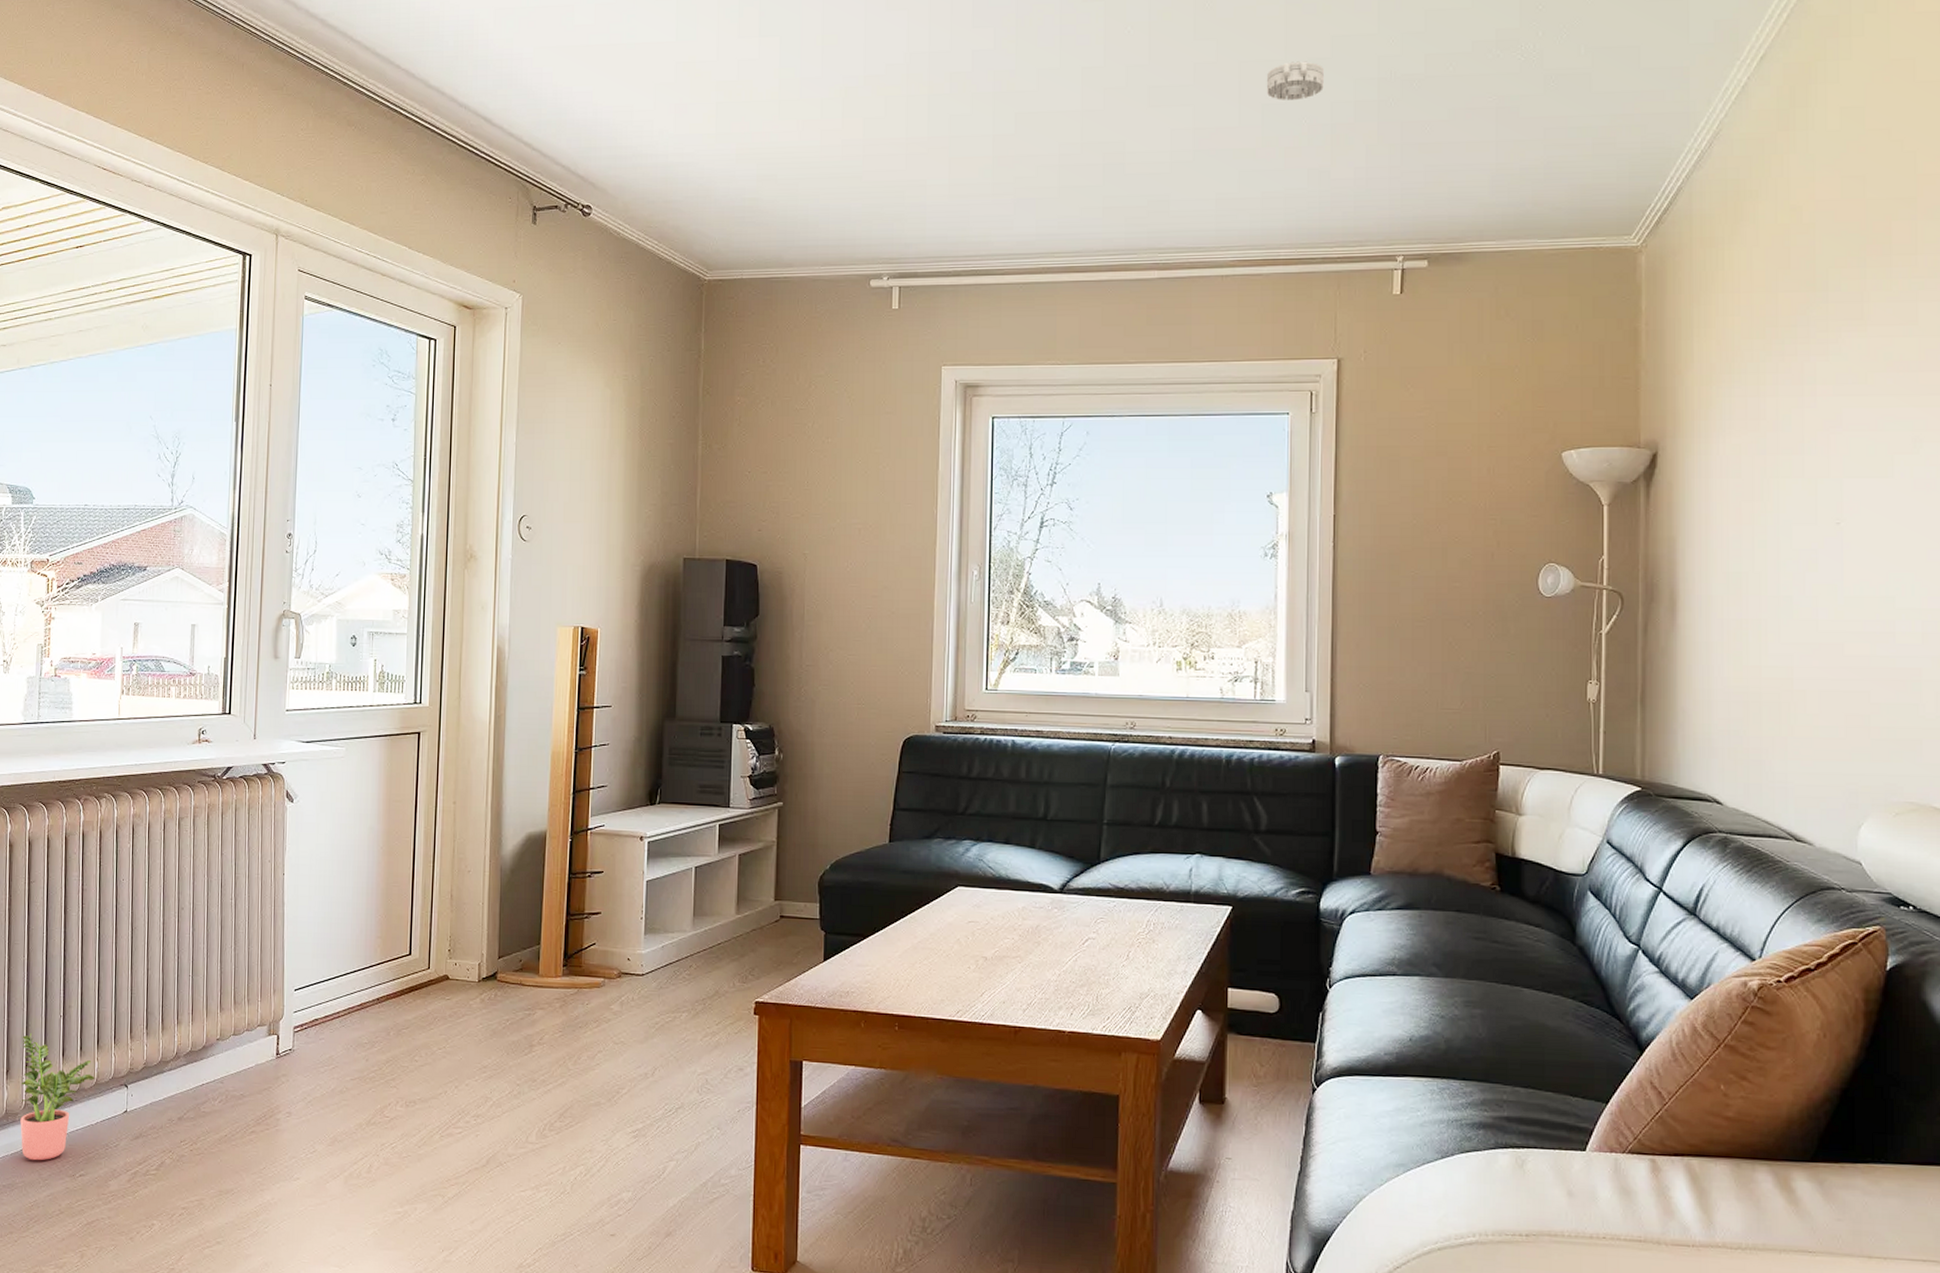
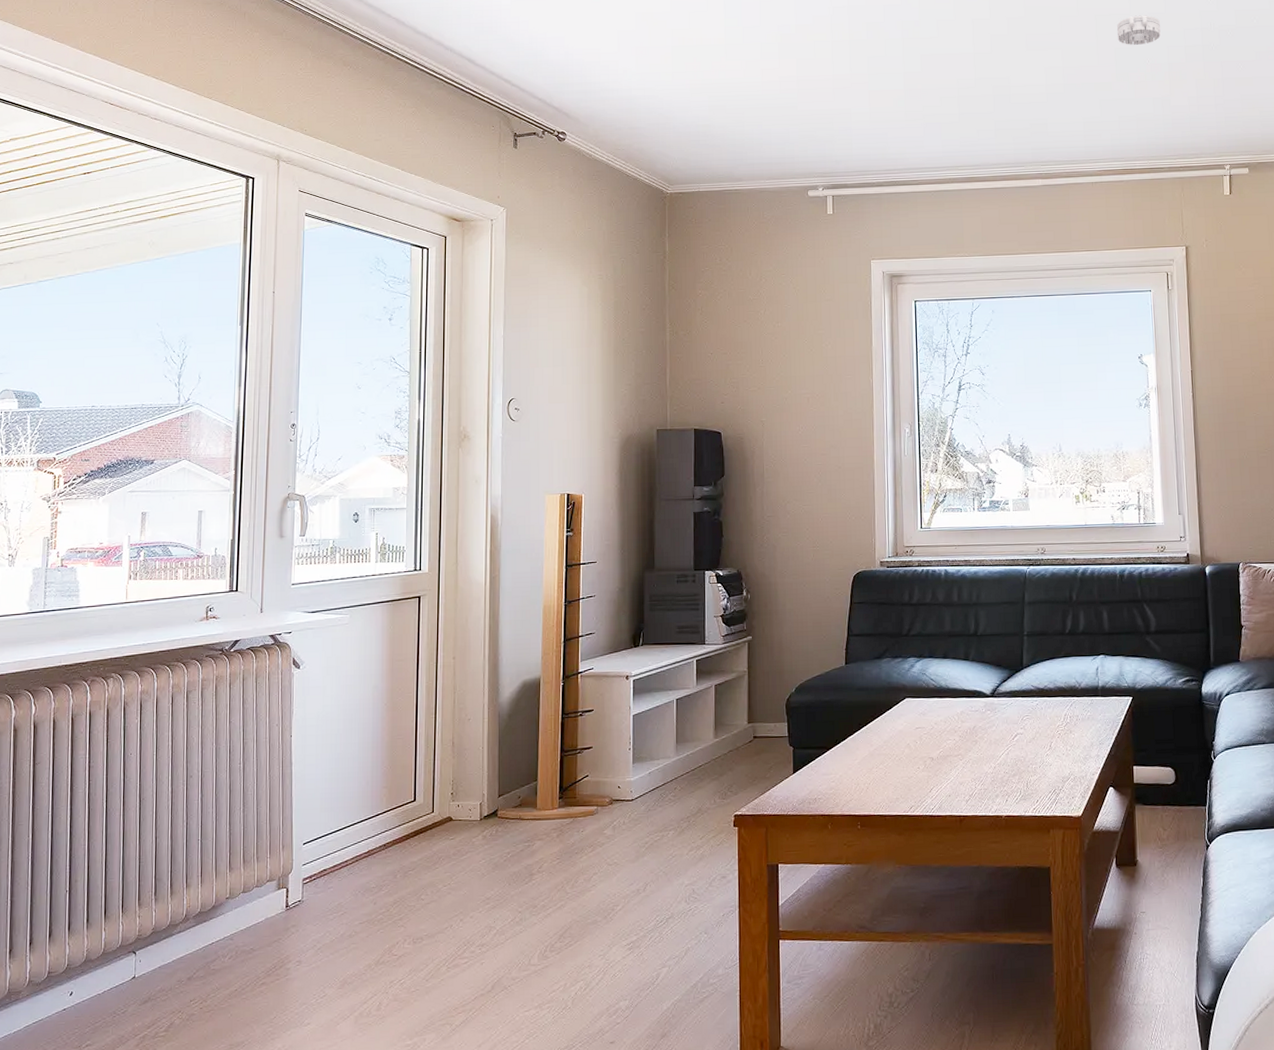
potted plant: present [20,1033,95,1161] -> none [23,911,102,1037]

